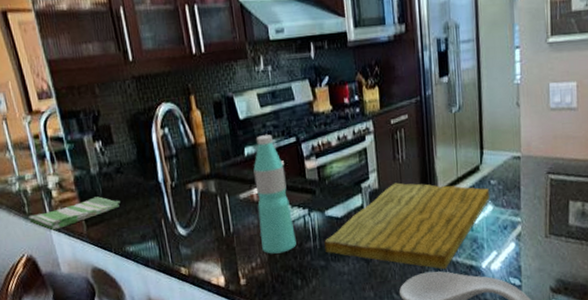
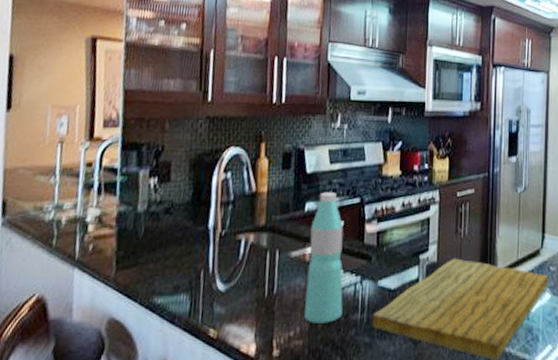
dish towel: present [29,196,120,231] -> none [53,237,161,270]

